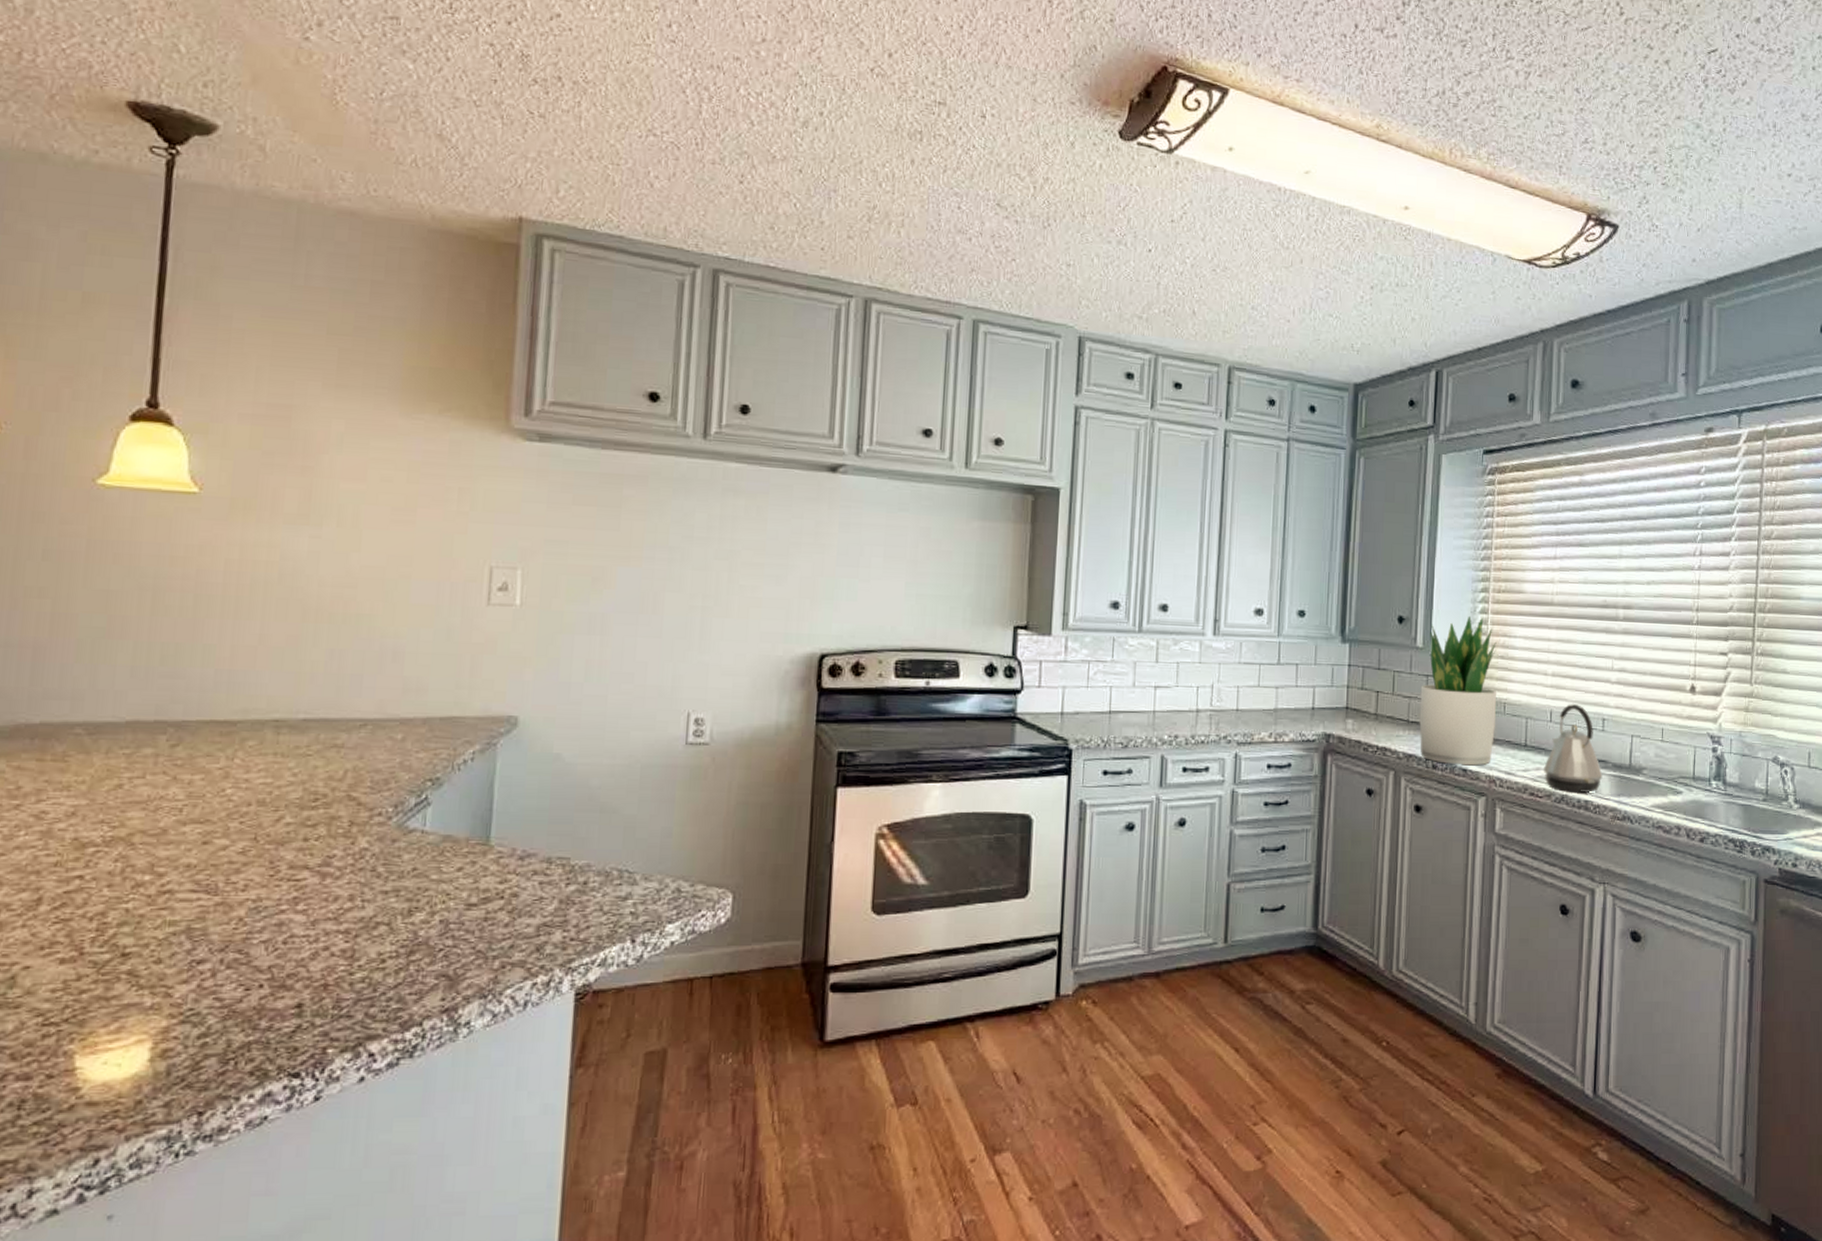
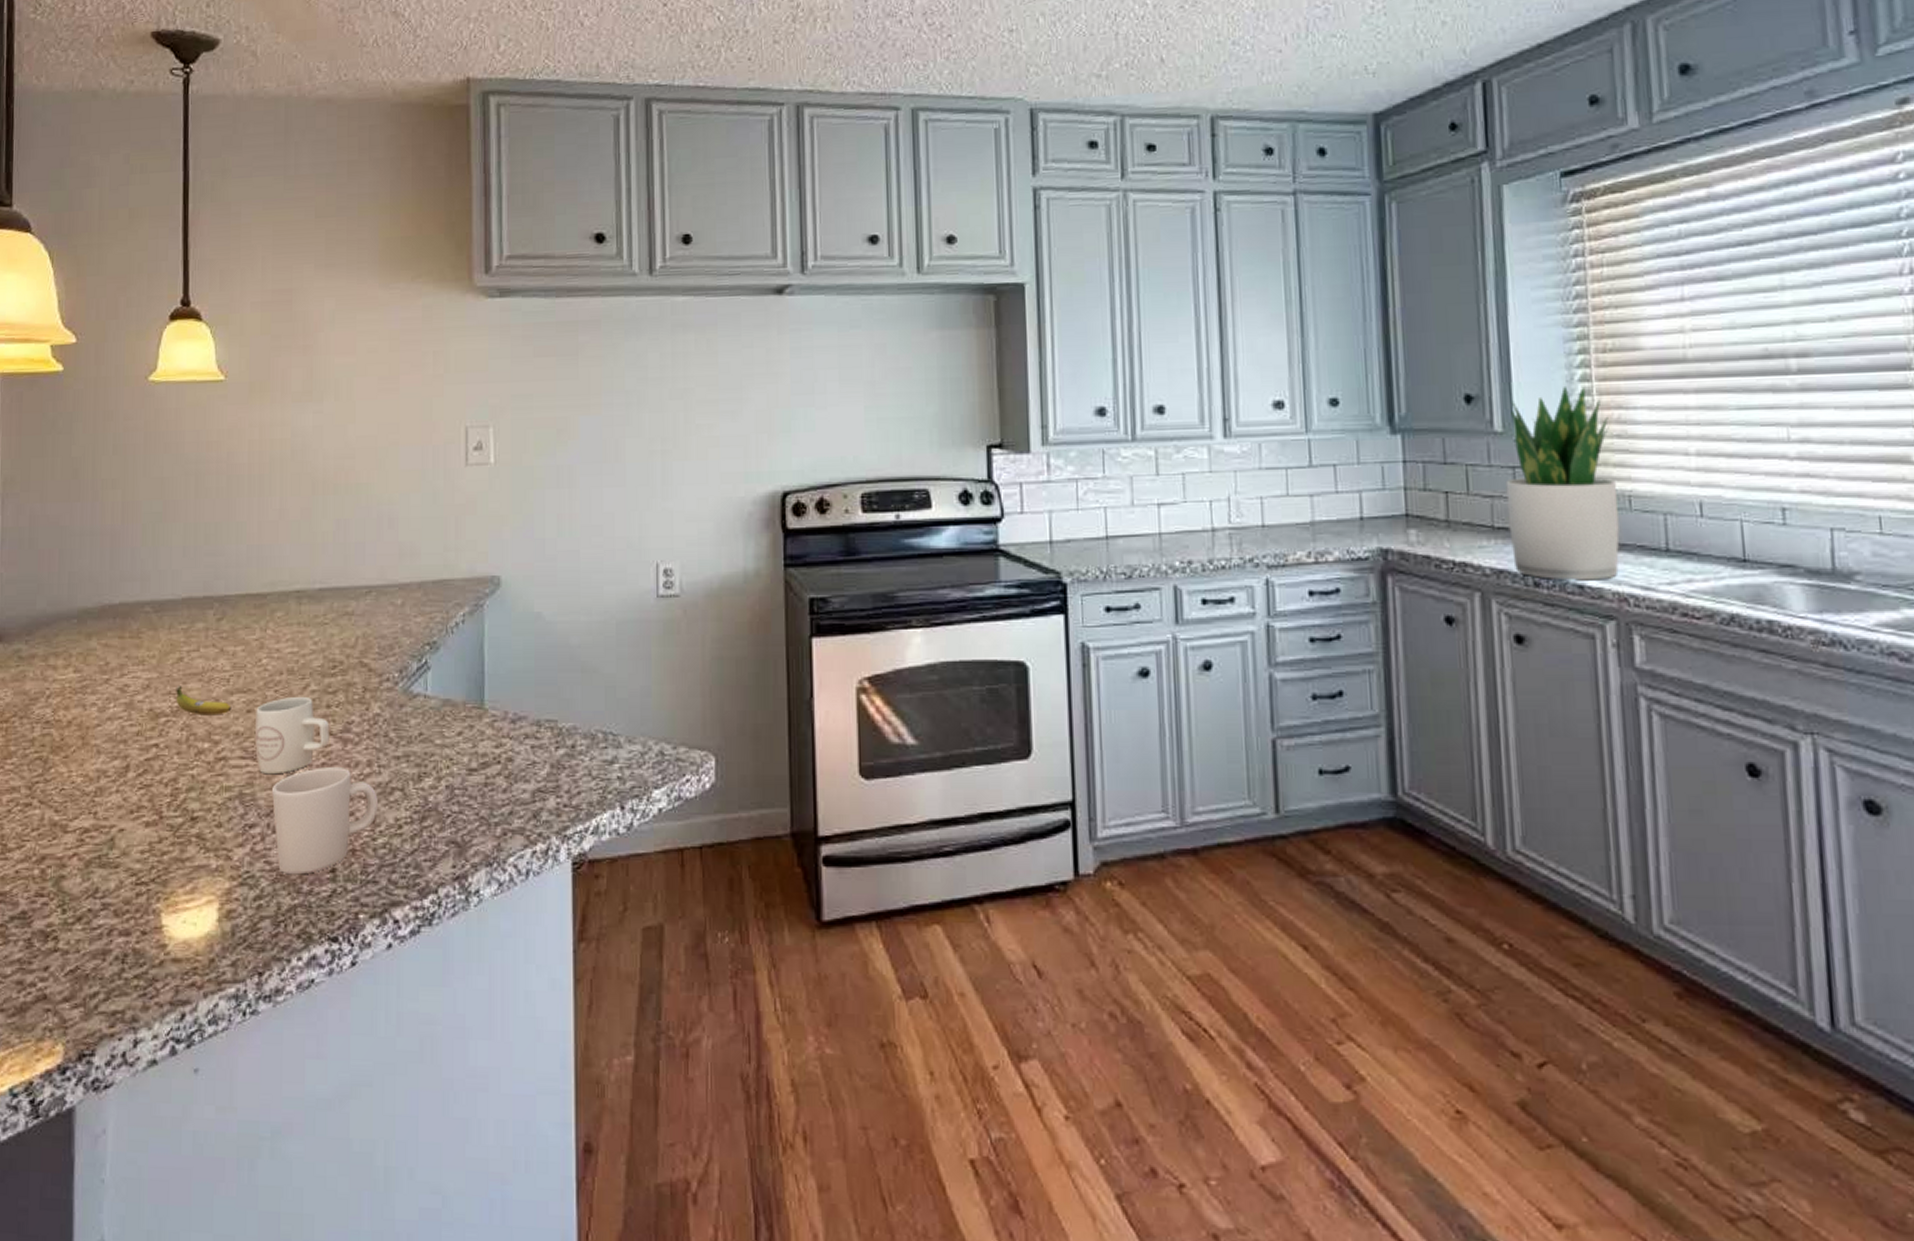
fruit: none [110,814,183,847] -> present [176,686,232,716]
mug: none [210,828,306,909] -> present [254,696,330,775]
mug: none [228,902,360,1011] -> present [272,767,379,875]
kettle: present [1543,704,1603,794] -> none [1697,491,1792,612]

